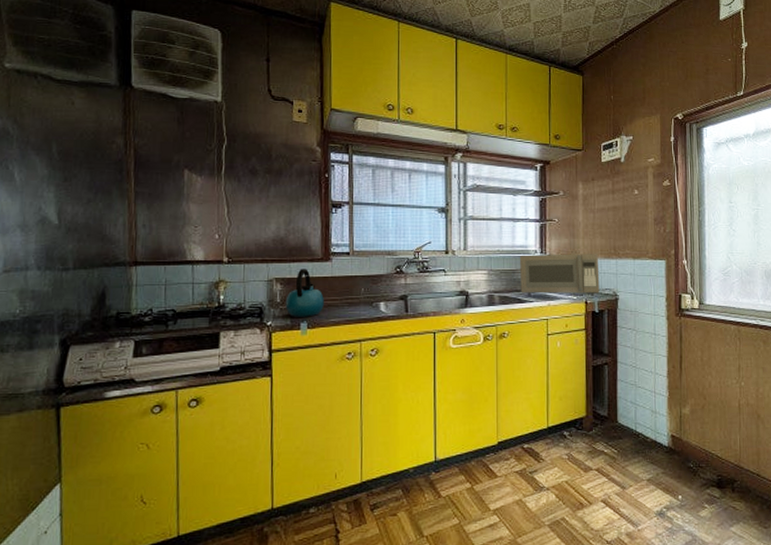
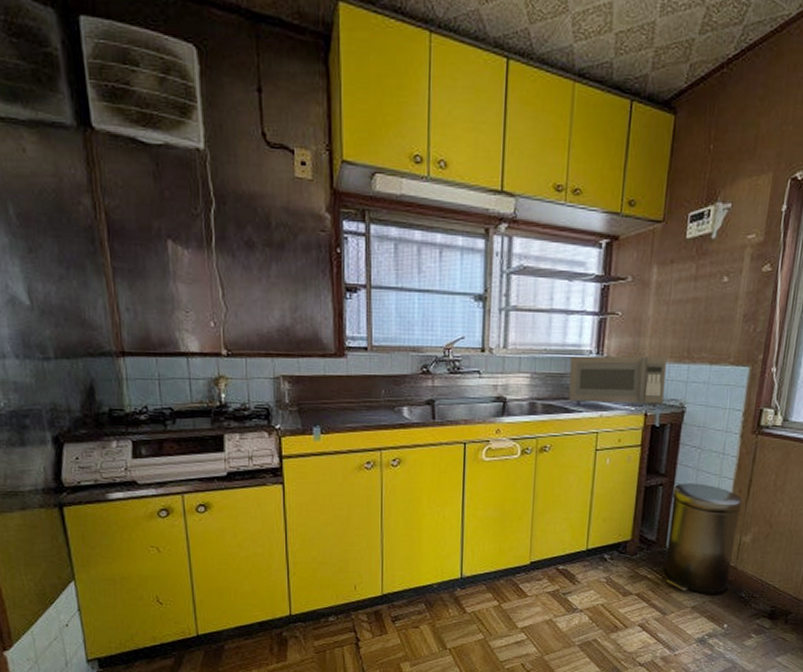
kettle: present [285,269,324,317] -> none [295,365,339,421]
pedal bin: none [617,361,677,467] -> present [664,483,742,596]

